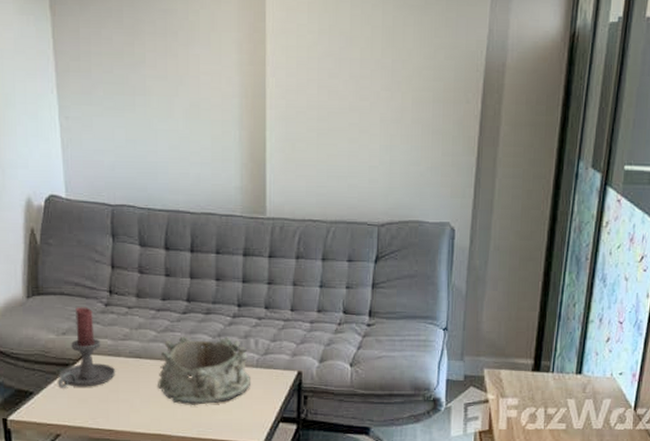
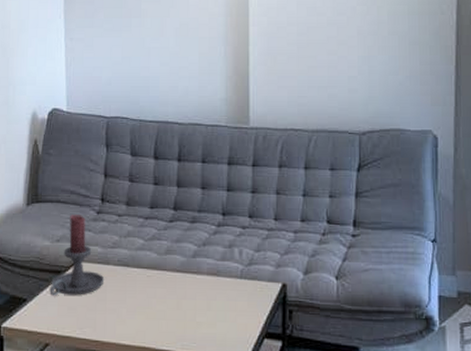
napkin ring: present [158,336,250,406] -> none [144,245,235,318]

